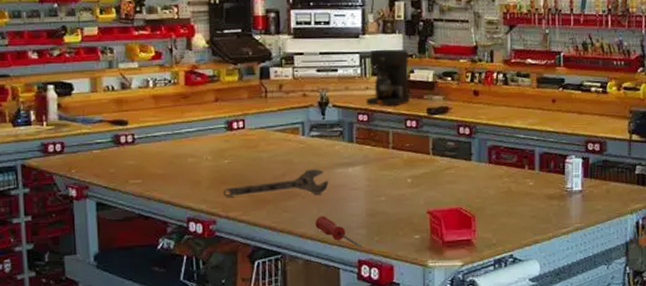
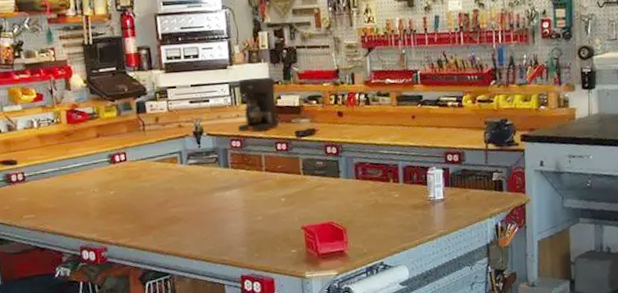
wrench: present [222,169,329,197] -> none [111,194,209,225]
screwdriver: present [315,216,362,247] -> none [198,237,243,264]

